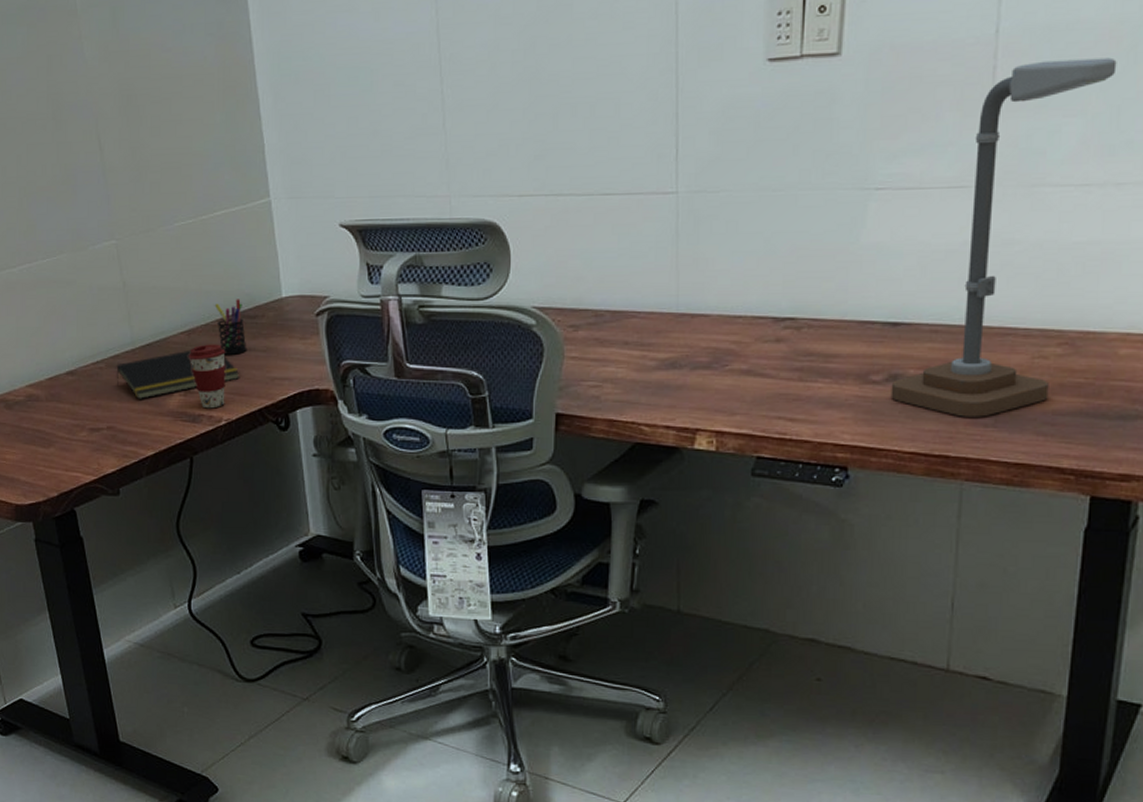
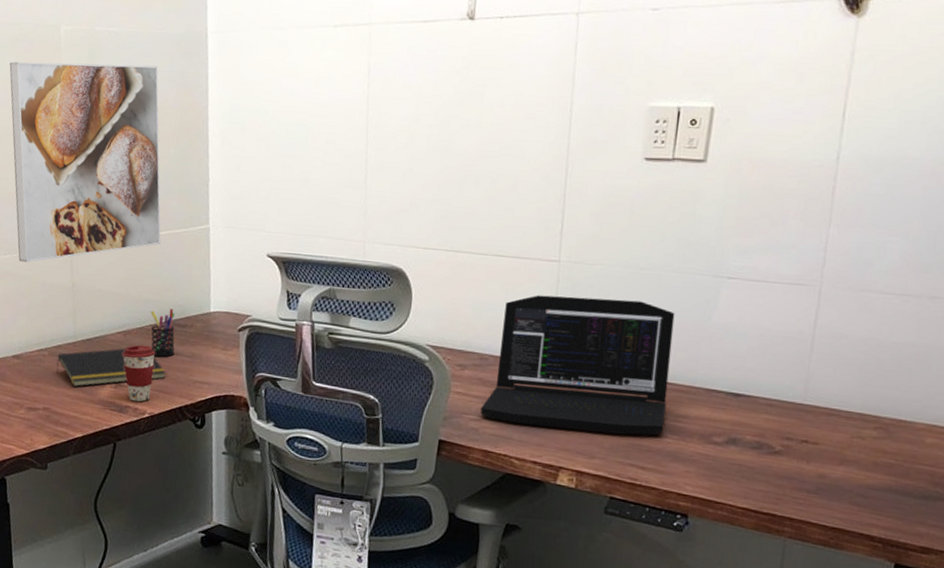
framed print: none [22,19,217,265] -> present [9,61,161,263]
laptop: none [601,228,817,386] -> present [480,295,675,436]
desk lamp: present [890,57,1117,417] -> none [729,187,936,484]

